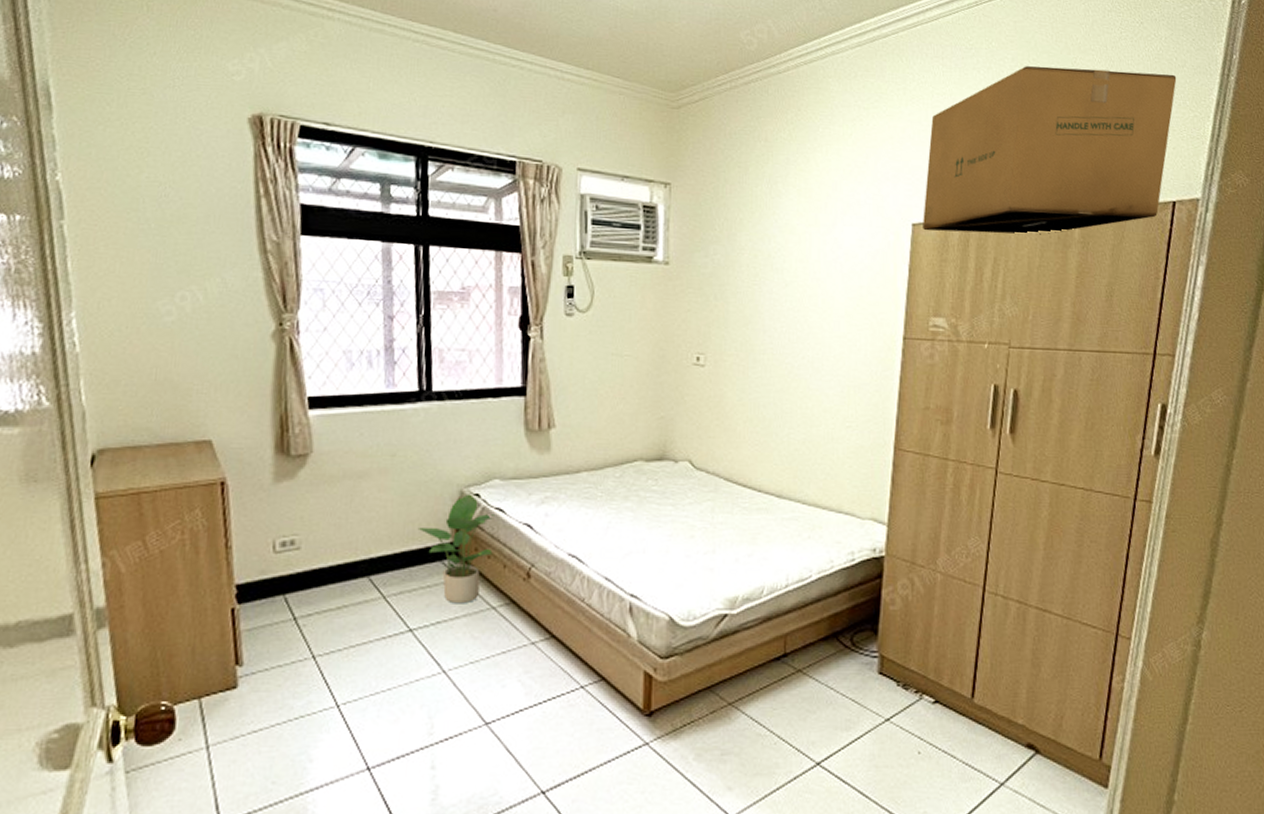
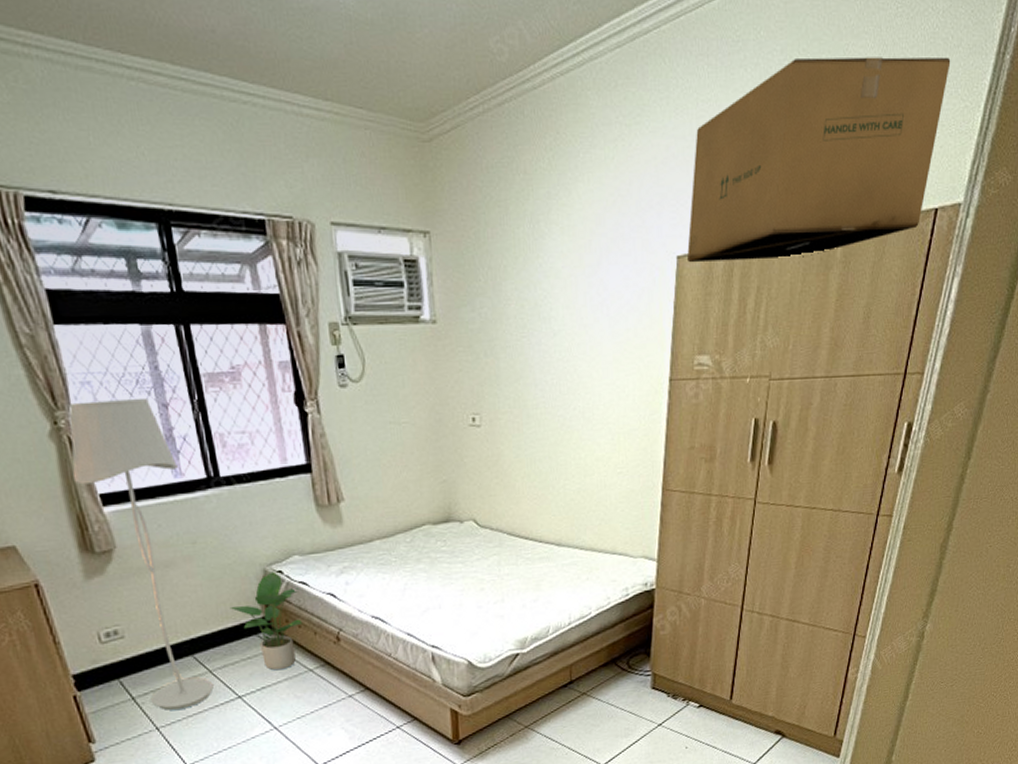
floor lamp: none [285,307,392,637] -> present [69,399,214,710]

